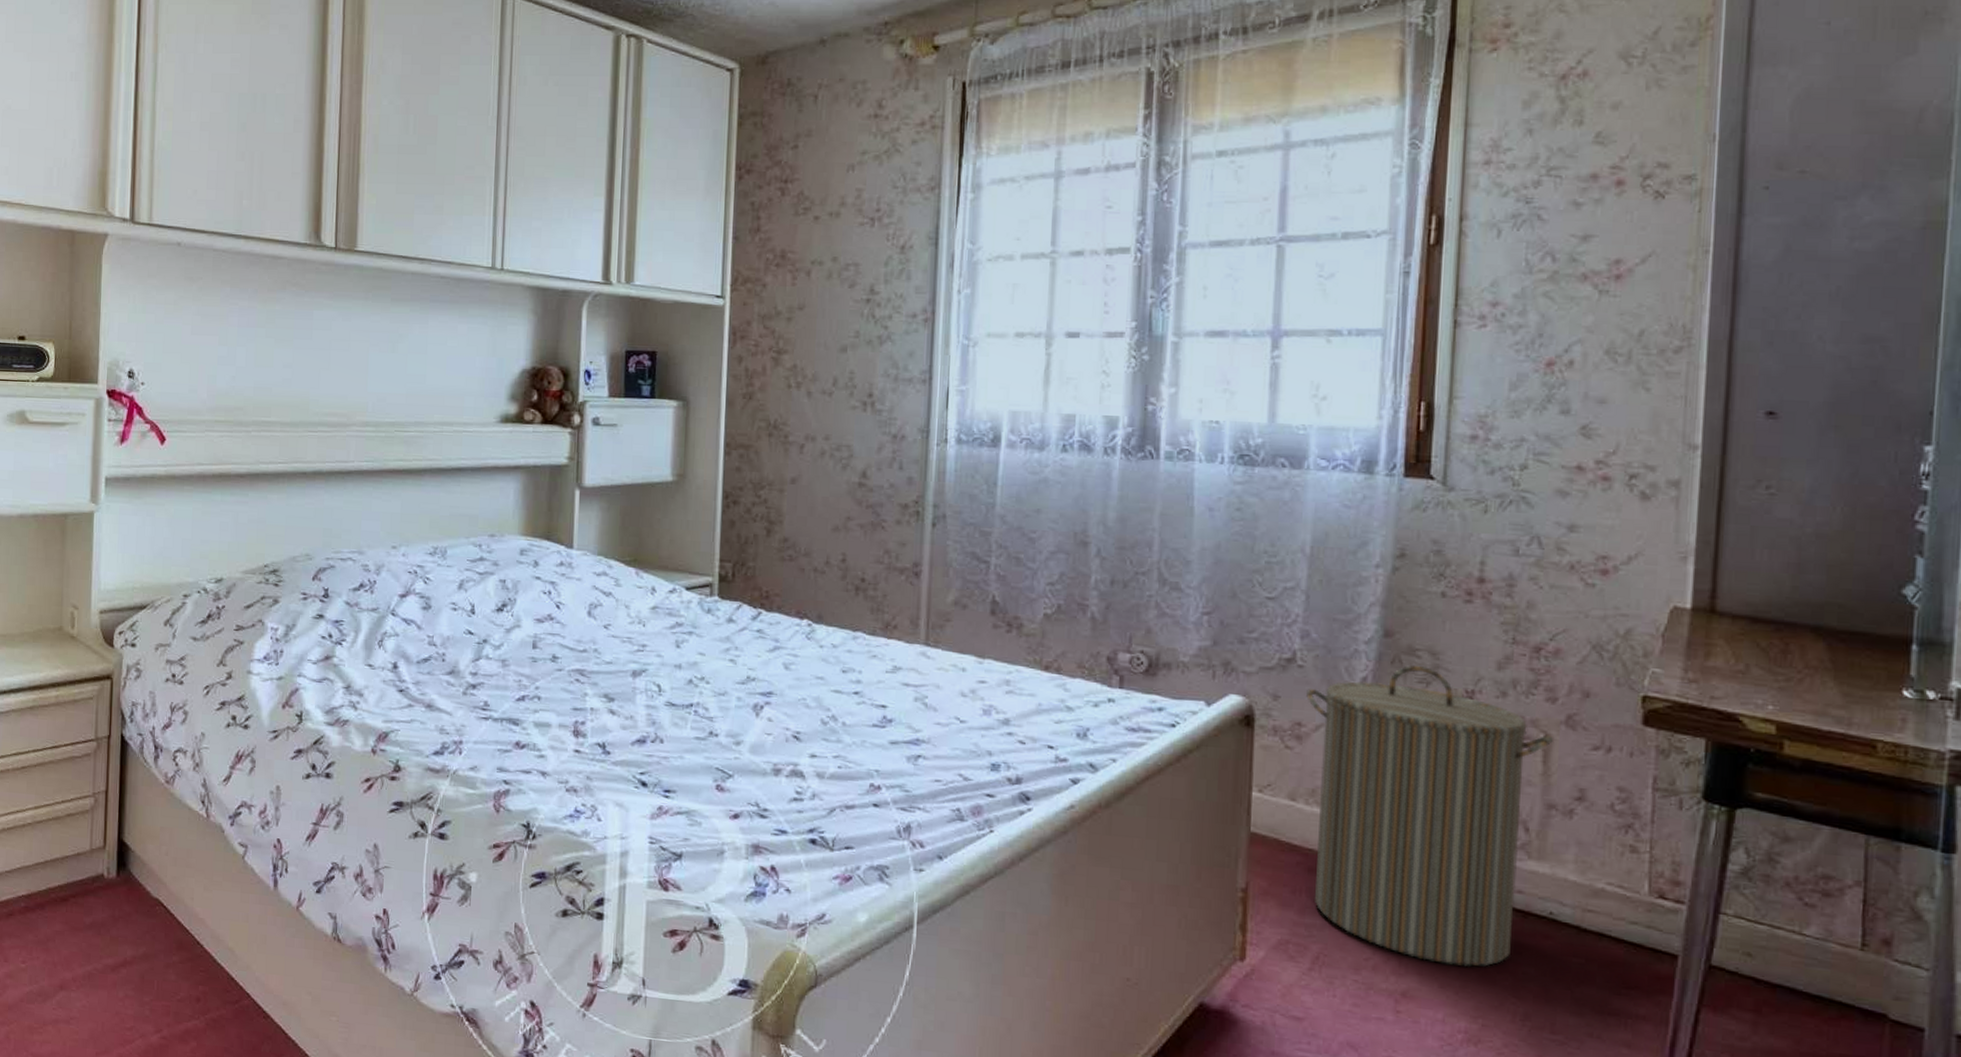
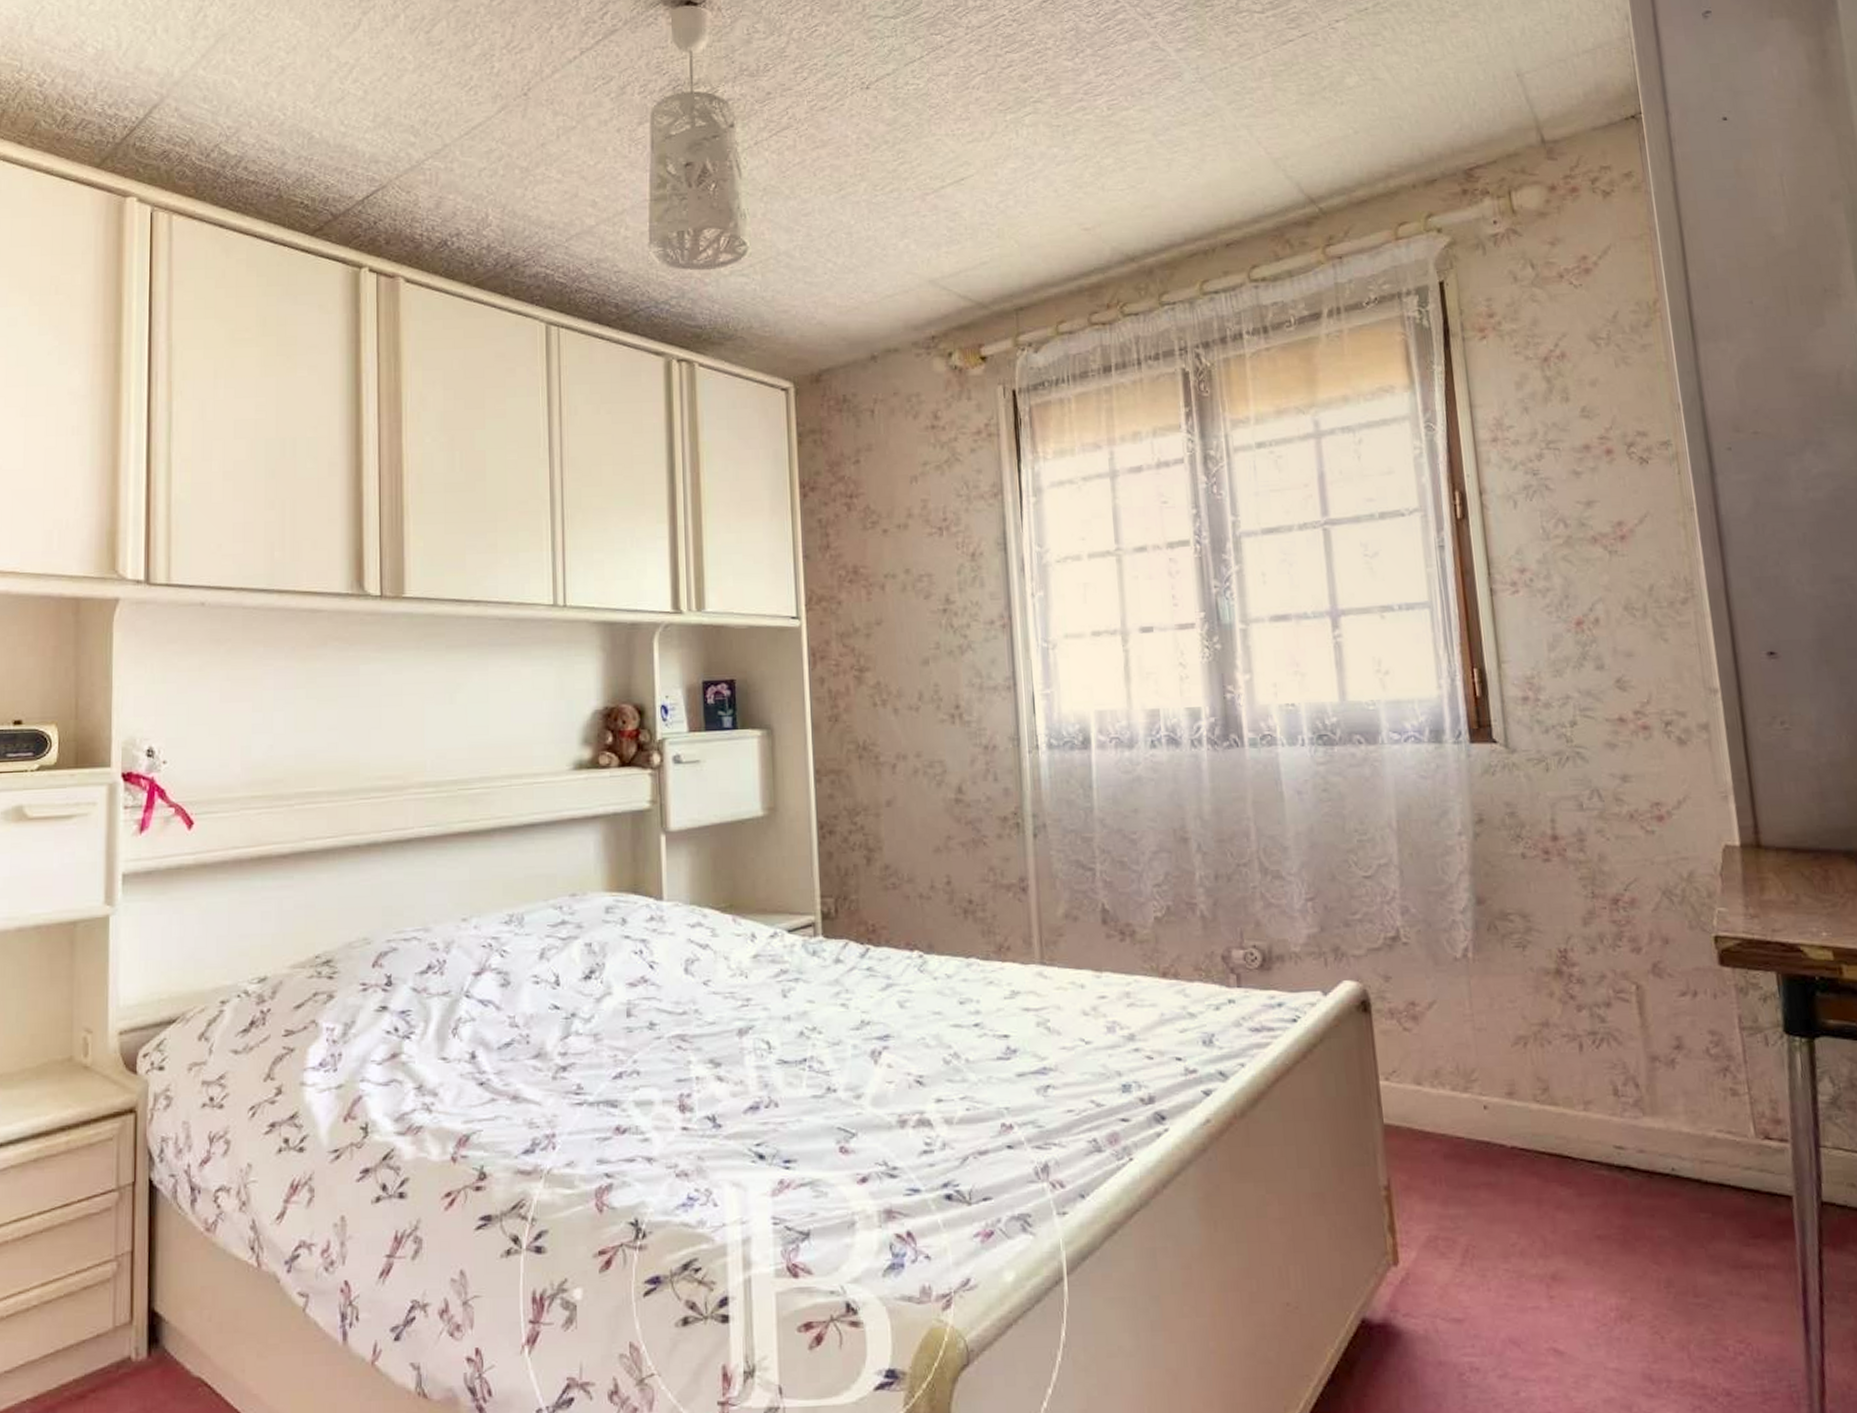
laundry hamper: present [1306,664,1555,967] -> none [1415,929,1646,1238]

